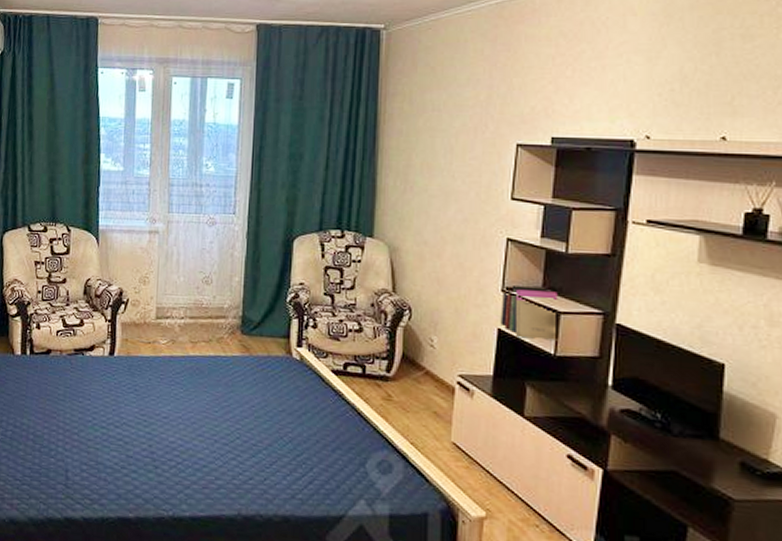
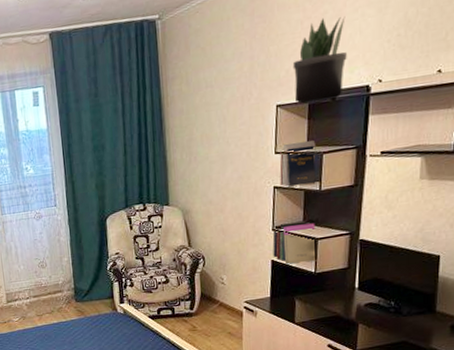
books: none [515,190,564,244] -> present [279,141,316,187]
planter: none [539,57,607,149] -> present [292,17,347,104]

